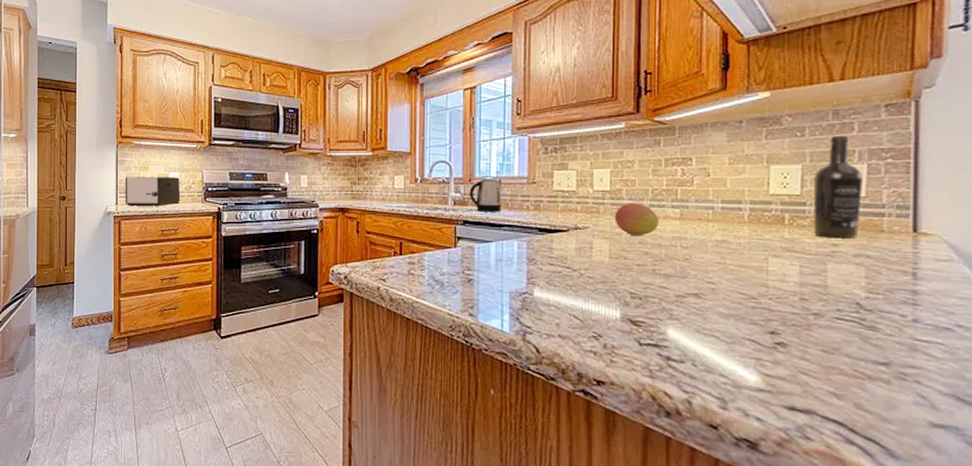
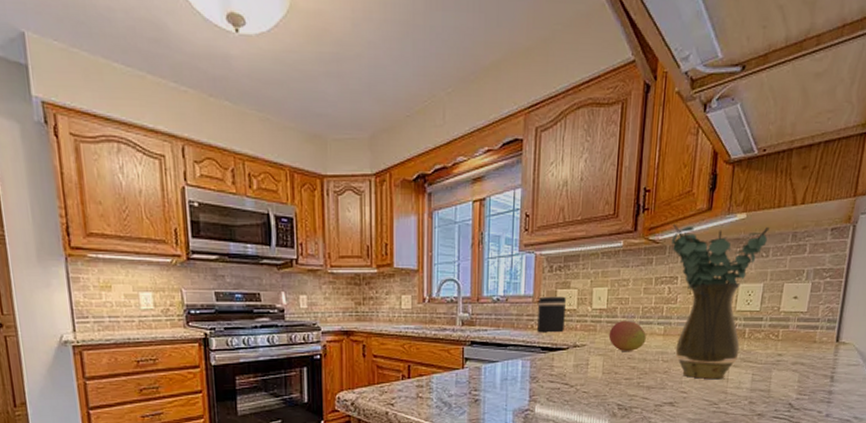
toaster: present [125,177,180,206] -> none [81,298,156,333]
kettle: present [469,178,503,212] -> none [477,297,510,332]
cylinder: none [534,178,563,214] -> present [537,296,566,333]
vase: none [680,104,802,269] -> present [671,224,770,379]
wine bottle: present [812,135,864,238] -> none [765,256,808,349]

